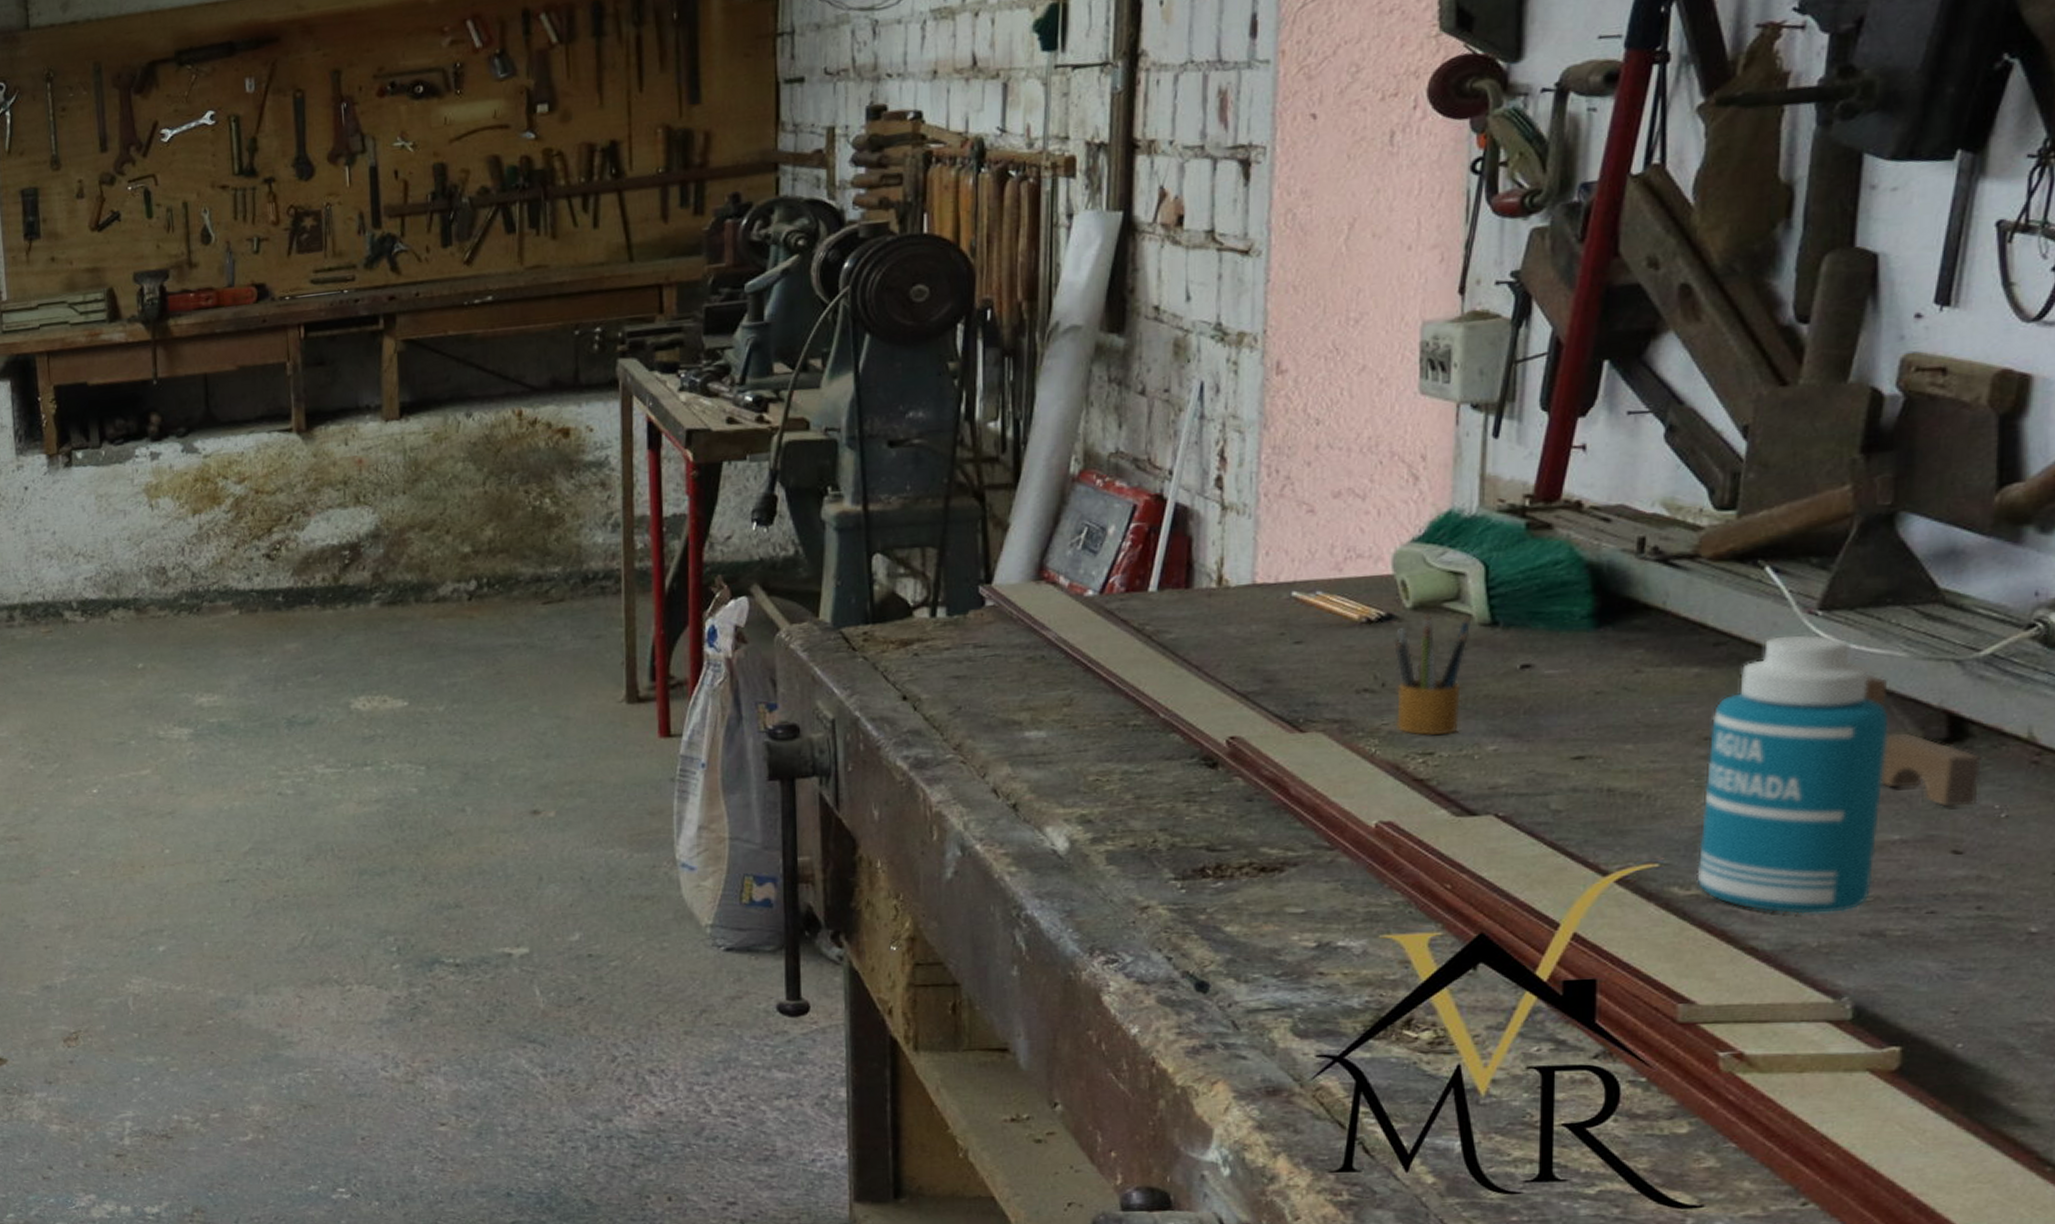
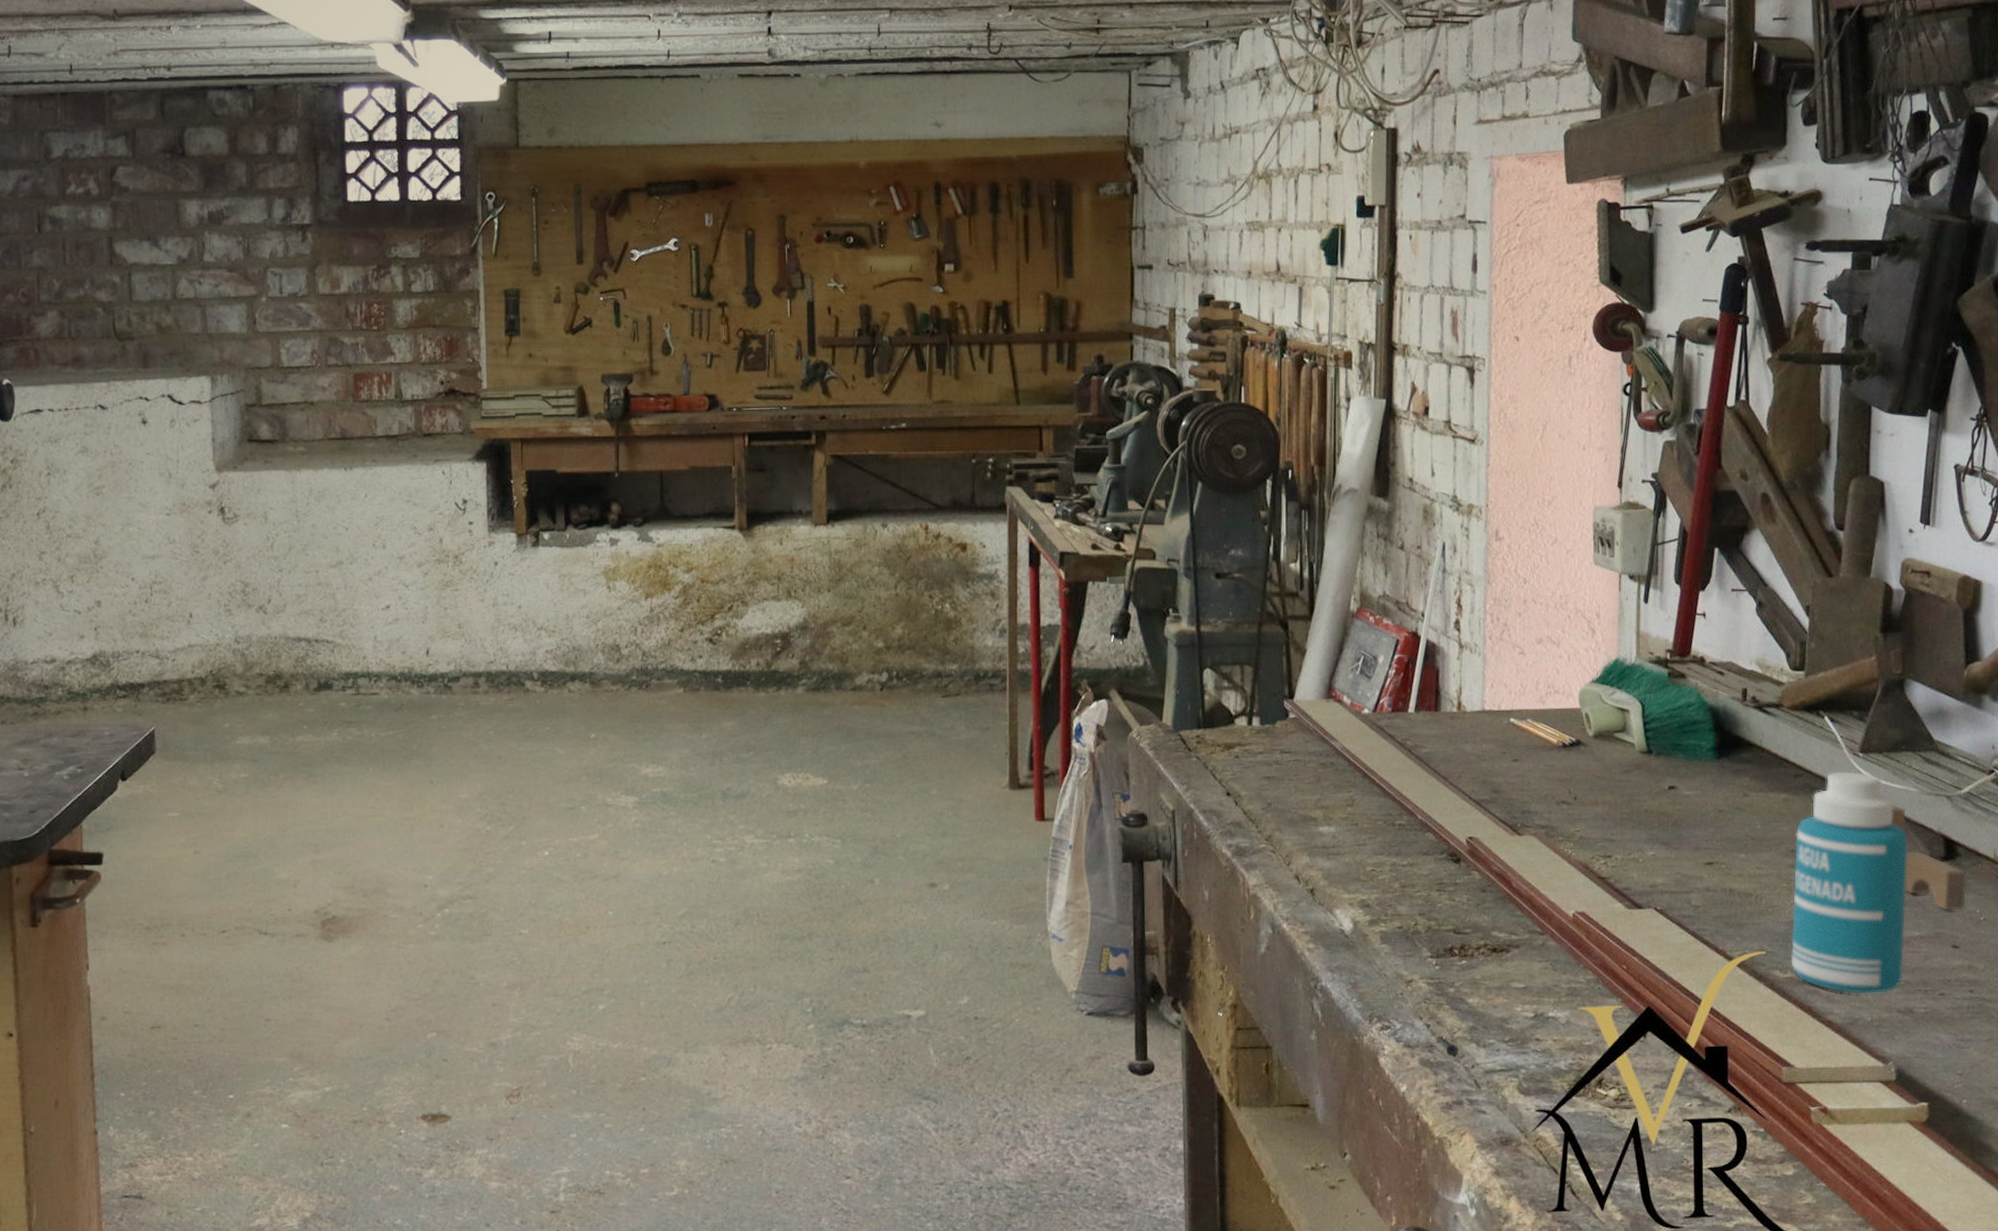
pencil box: present [1394,612,1472,736] -> none [1582,740,1635,841]

